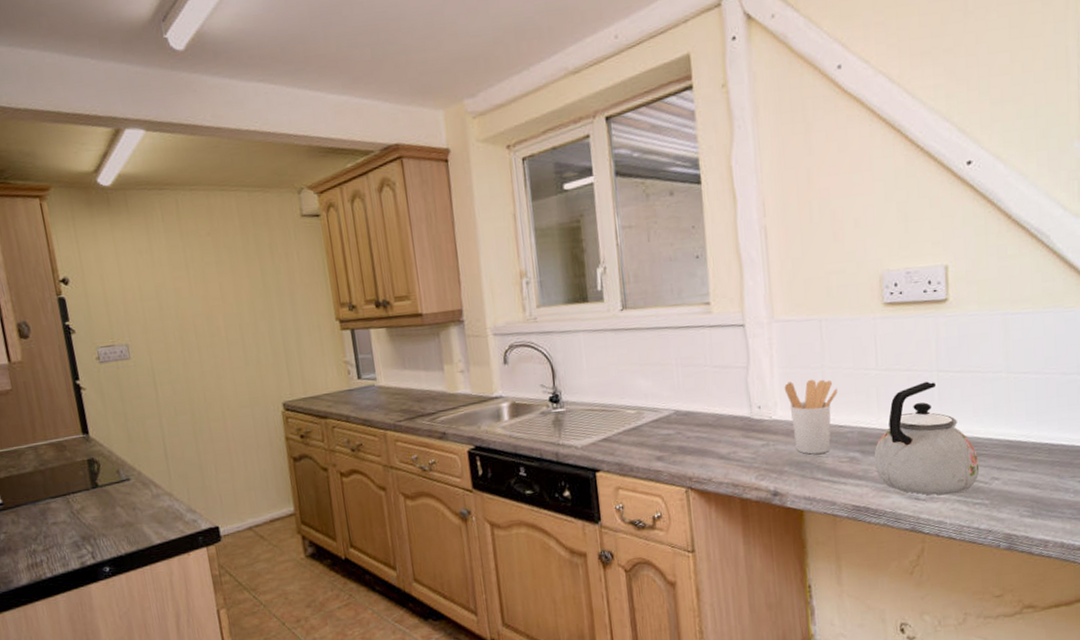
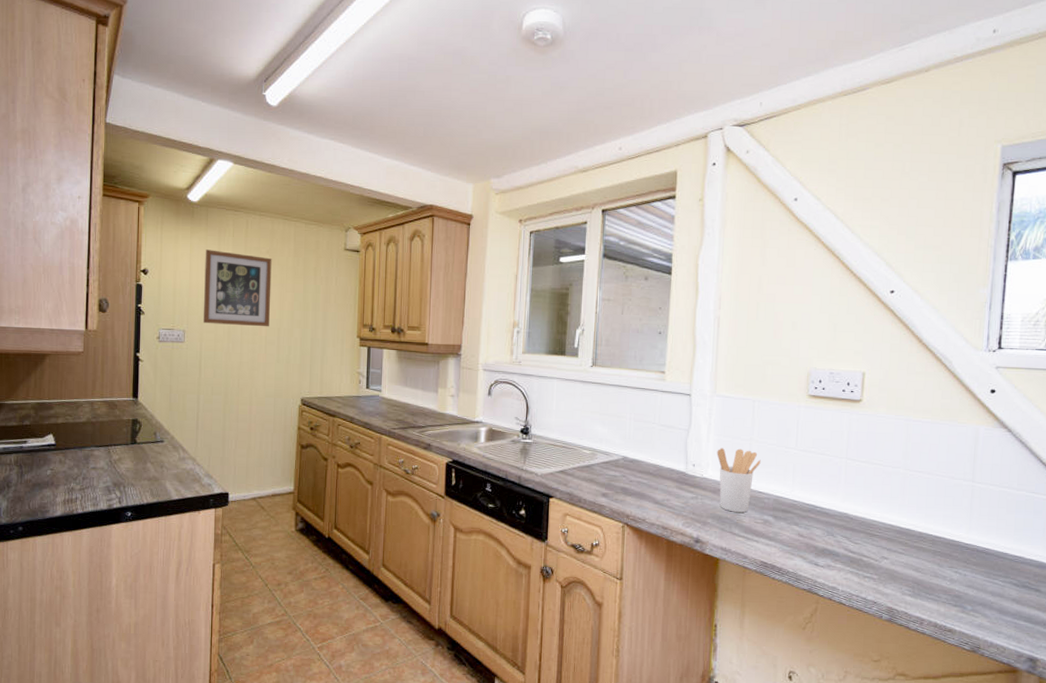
wall art: none [132,240,228,333] -> present [203,249,272,327]
kettle: present [874,381,980,496] -> none [784,466,873,566]

